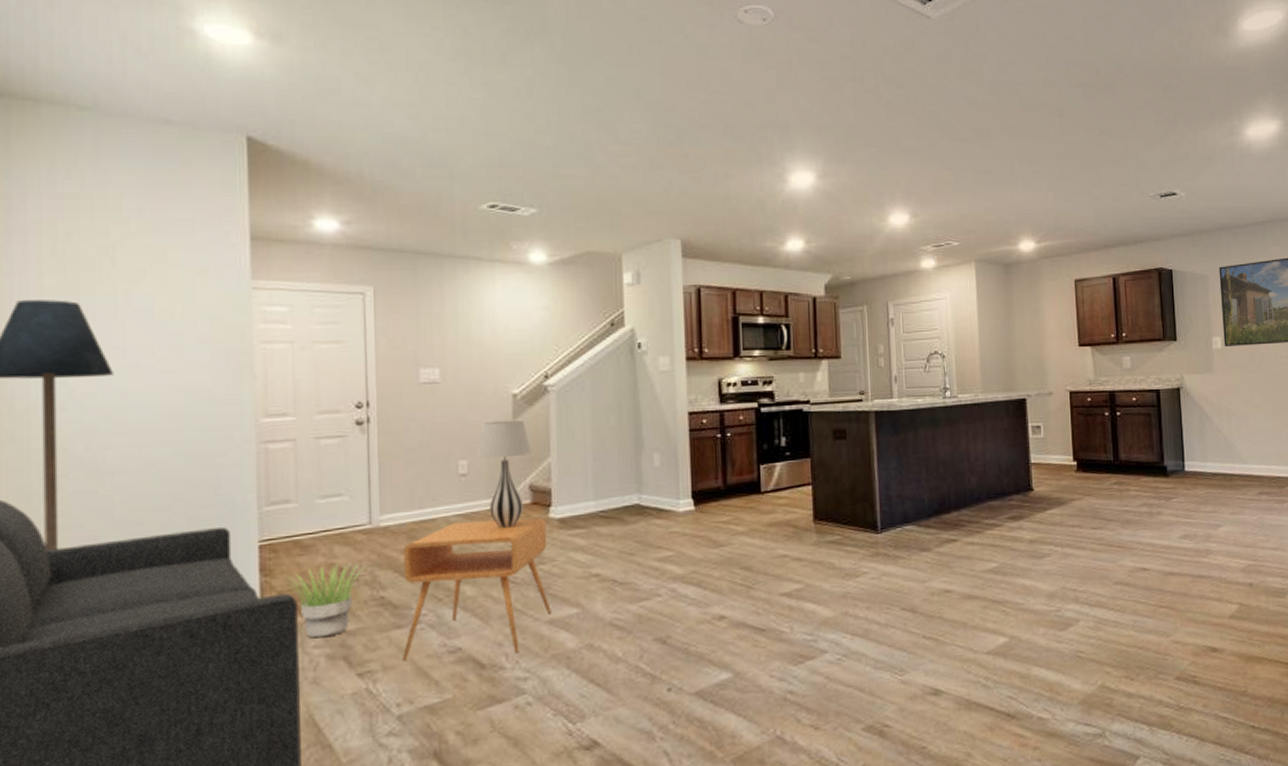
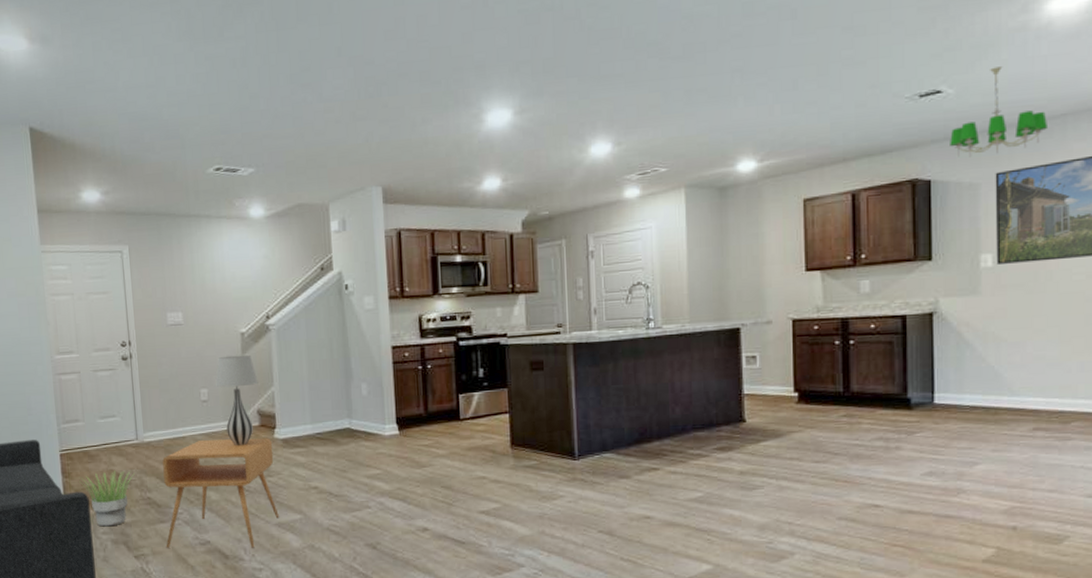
chandelier: none [1184,177,1254,252] -> present [950,66,1049,158]

